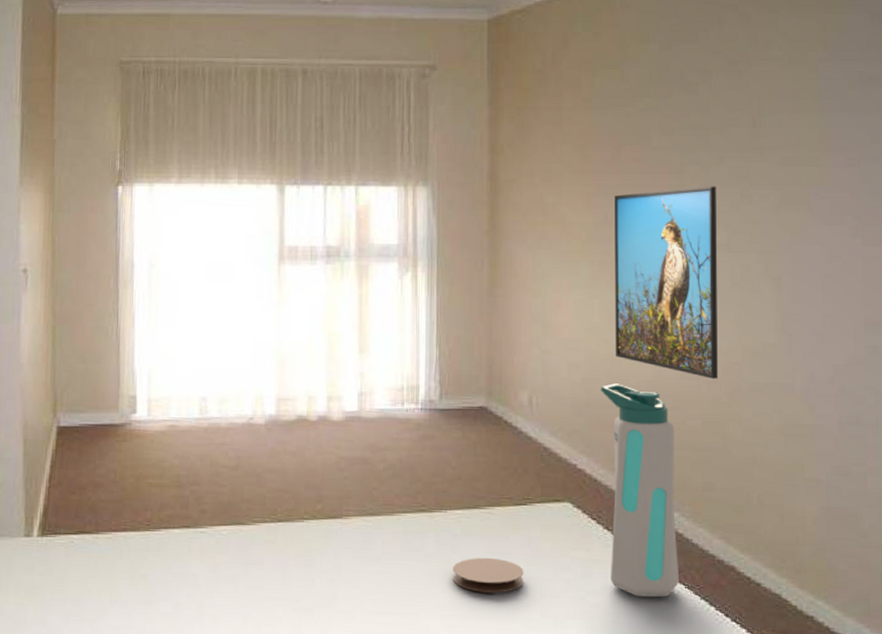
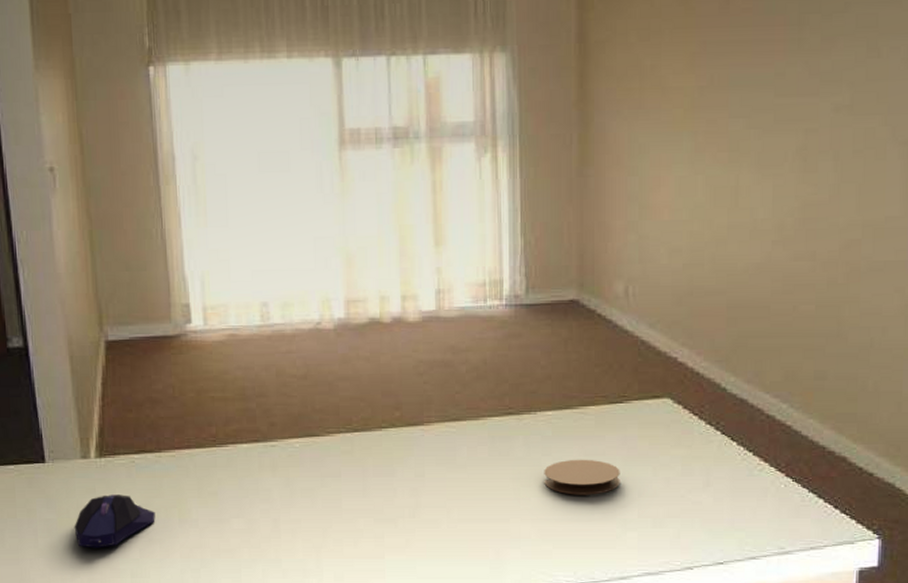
computer mouse: none [11,572,88,626] -> present [74,493,155,548]
water bottle: present [601,383,680,598] -> none [704,268,787,492]
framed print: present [615,186,718,379] -> none [720,38,839,259]

